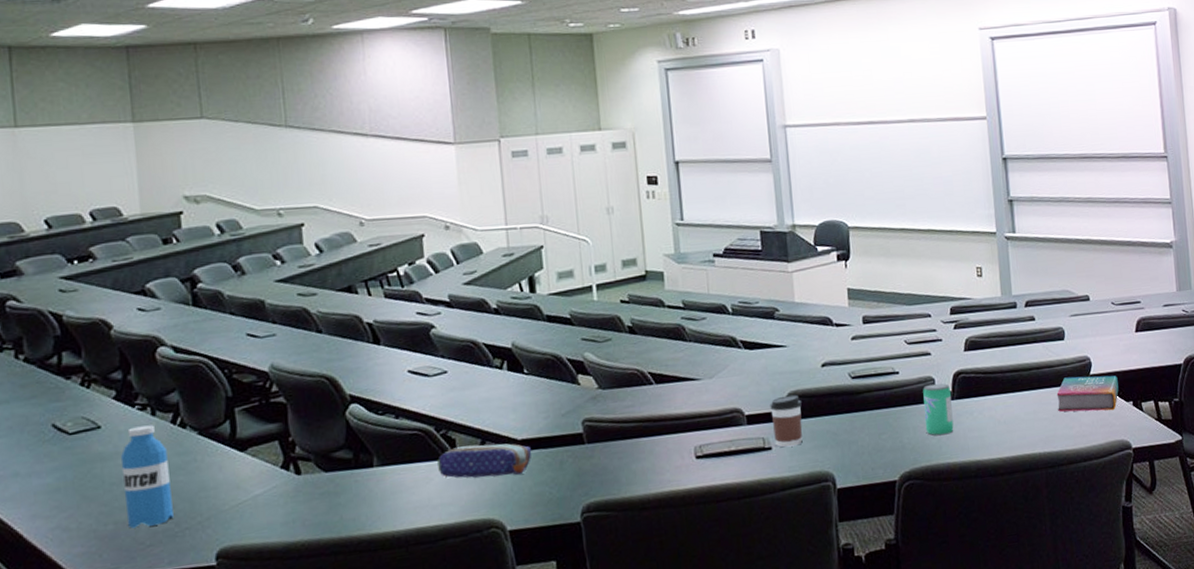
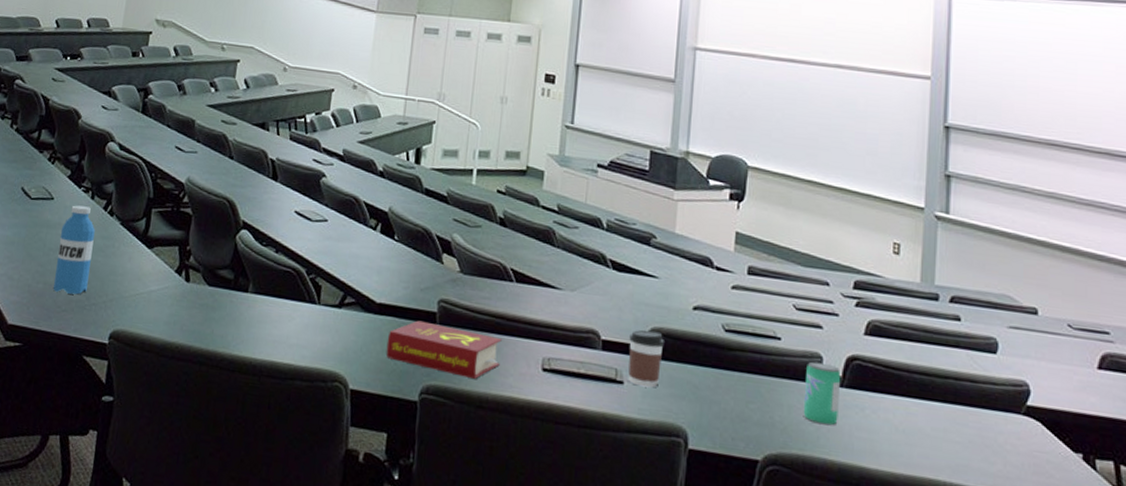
pencil case: present [437,443,532,478] -> none [301,294,387,337]
book: none [537,440,655,491] -> present [386,320,502,379]
book: present [1056,375,1119,412] -> none [976,399,1065,458]

